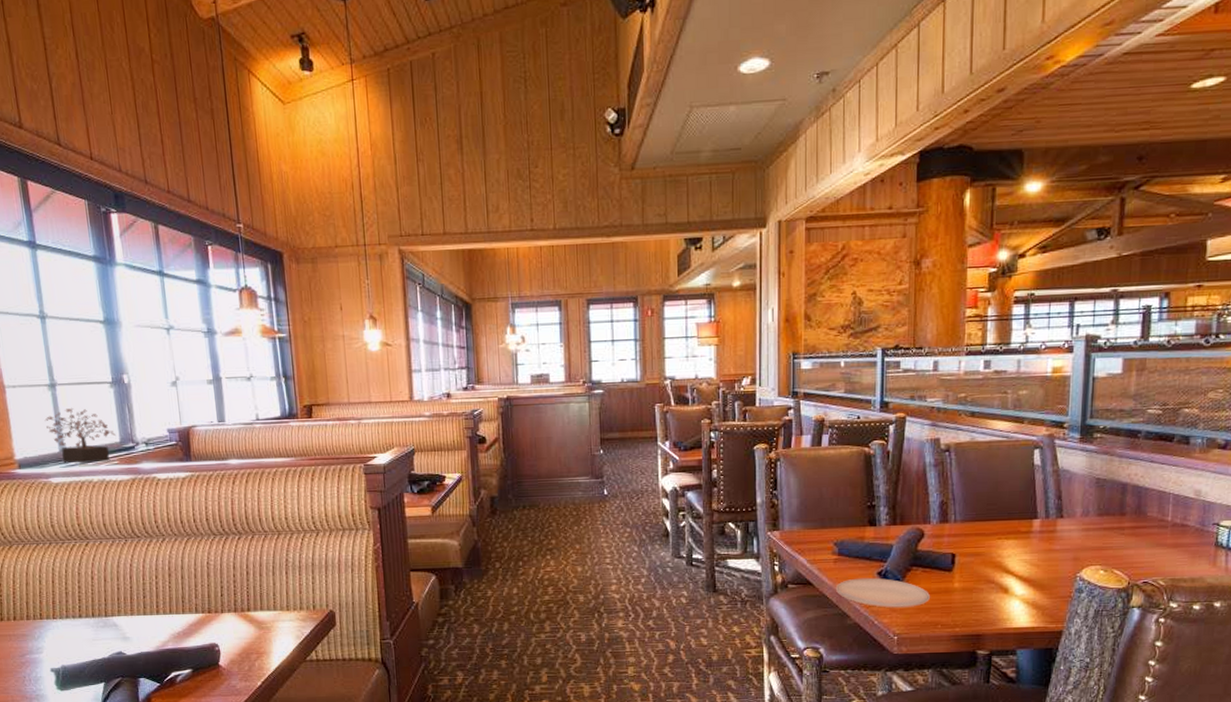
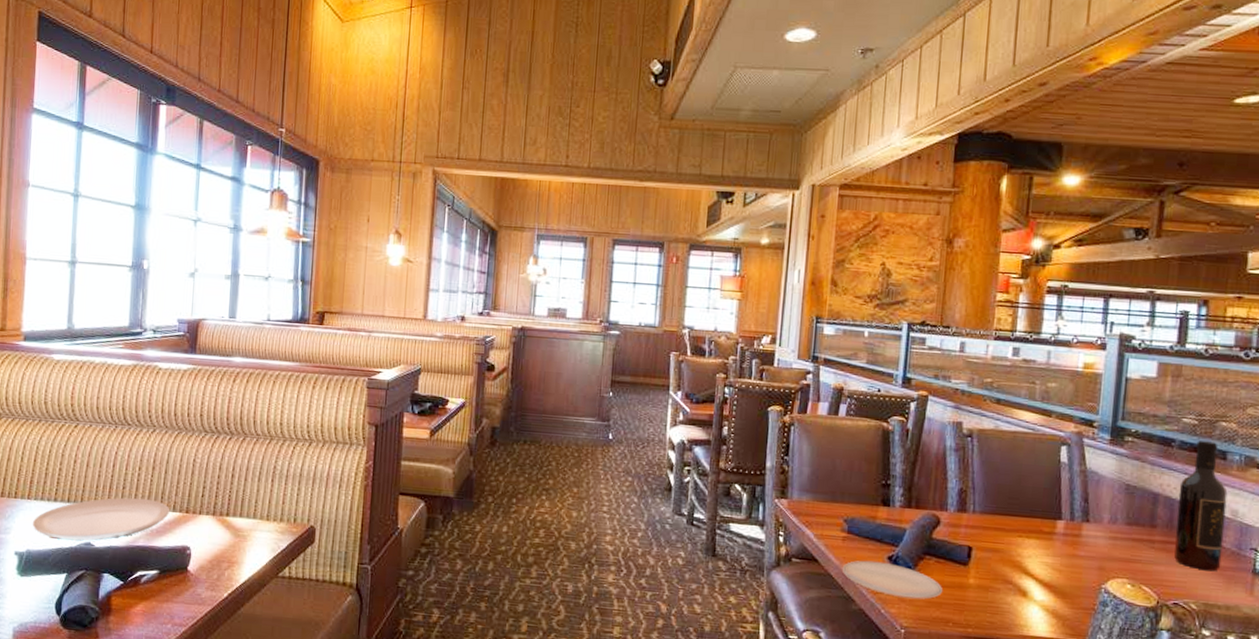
decorative plant: present [44,407,116,464] -> none [58,286,126,345]
plate: none [62,604,193,653] -> present [32,497,170,542]
wine bottle: none [1142,428,1191,549] -> present [1173,441,1228,571]

